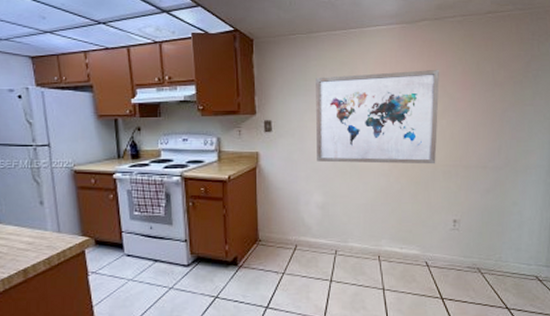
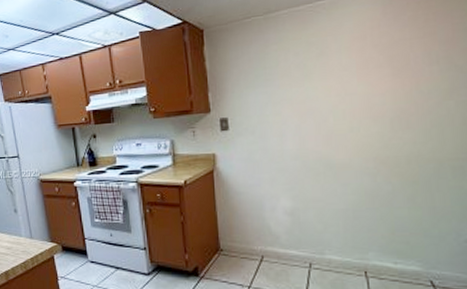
wall art: present [316,69,439,164] -> none [277,35,443,162]

